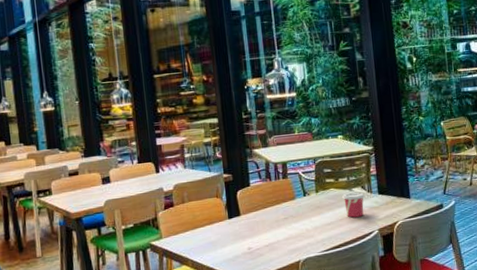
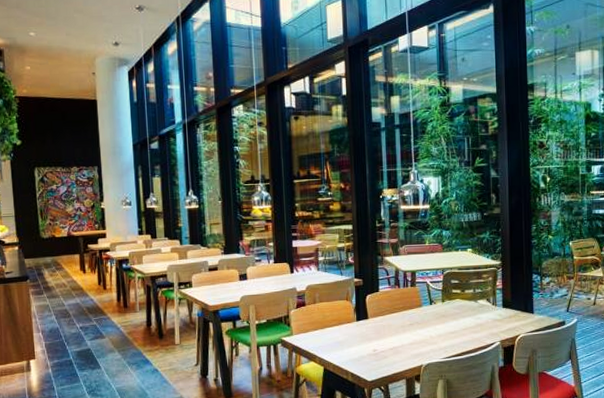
cup: present [341,192,365,218] -> none [466,304,489,328]

